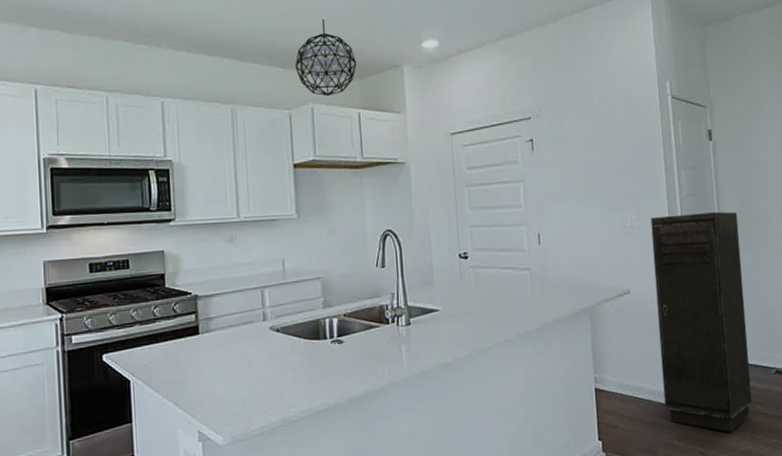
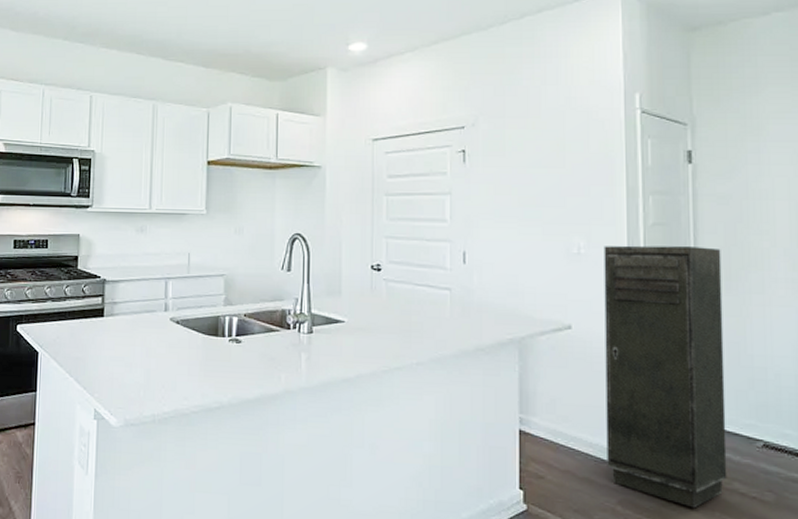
pendant light: present [295,18,357,97] -> none [217,20,279,97]

